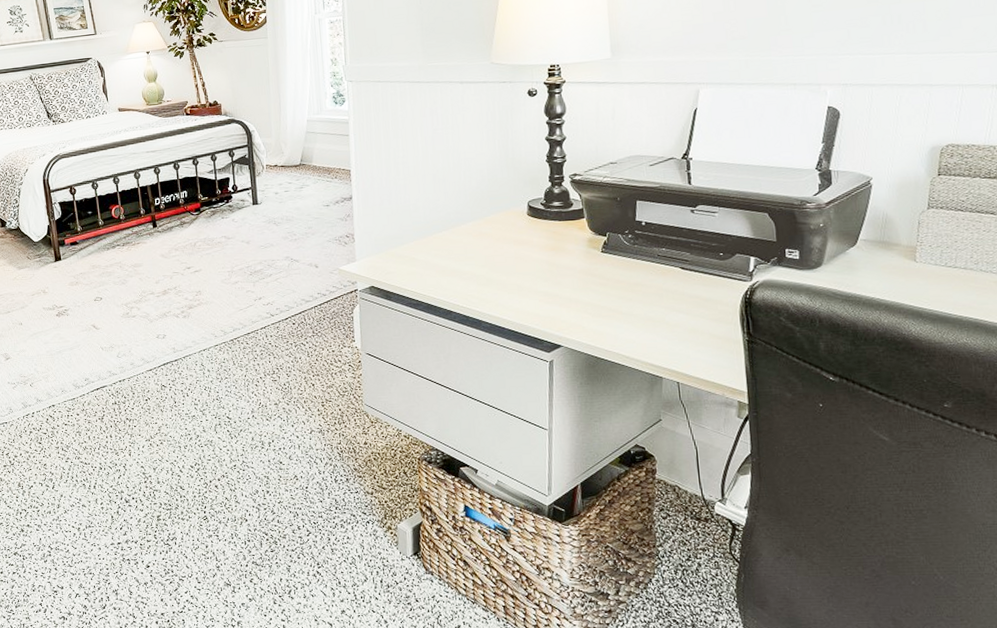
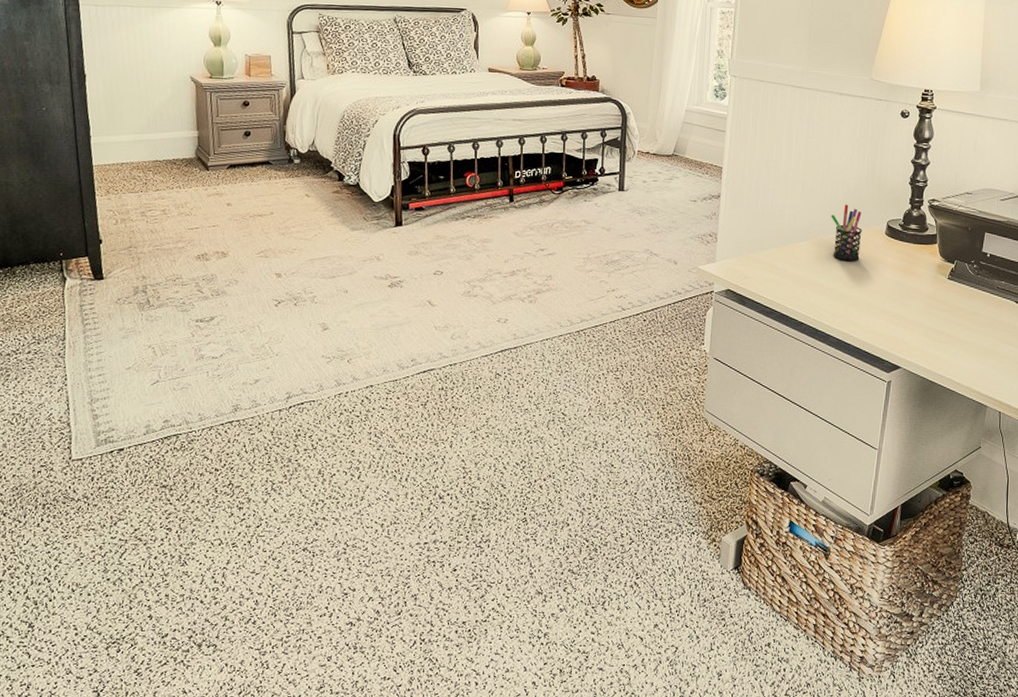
pen holder: none [467,190,503,247] -> present [831,204,862,262]

